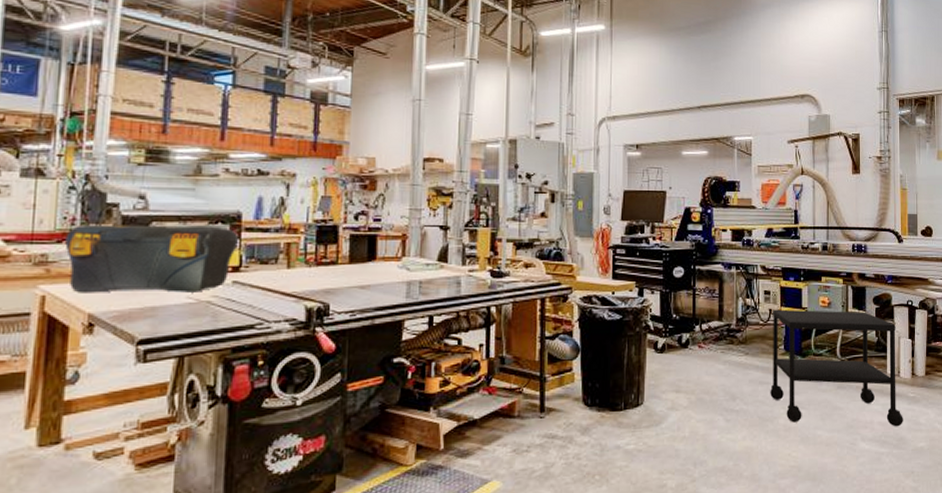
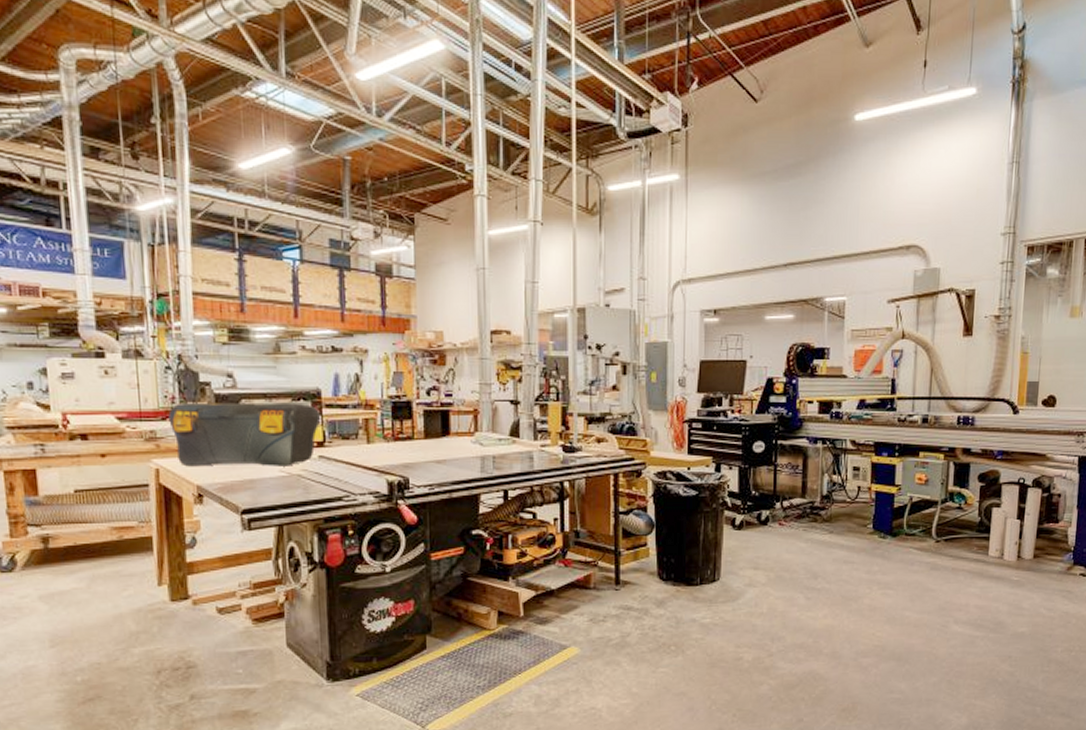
utility cart: present [770,309,903,427] -> none [855,486,1004,611]

